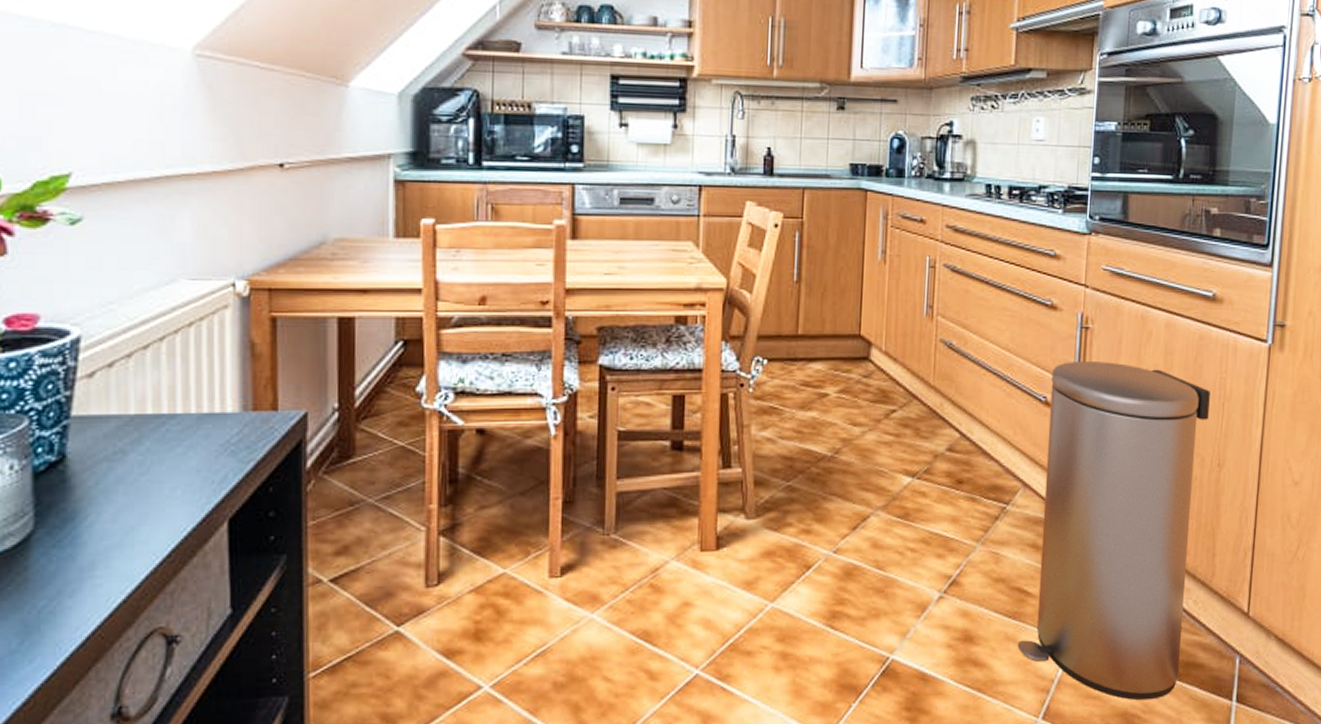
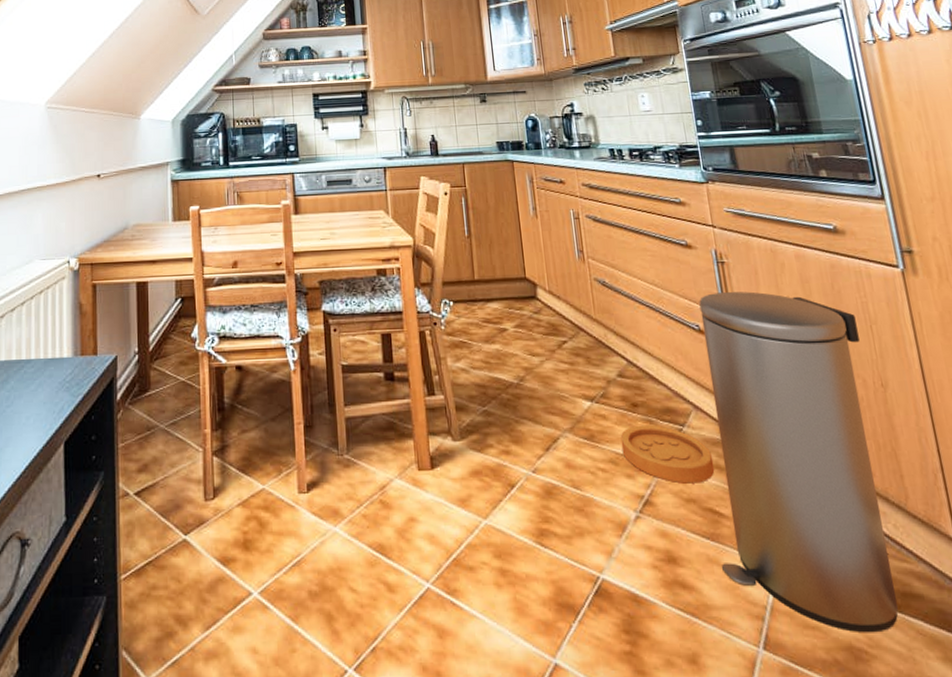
pet bowl: none [937,502,1032,563] -> present [620,425,715,484]

